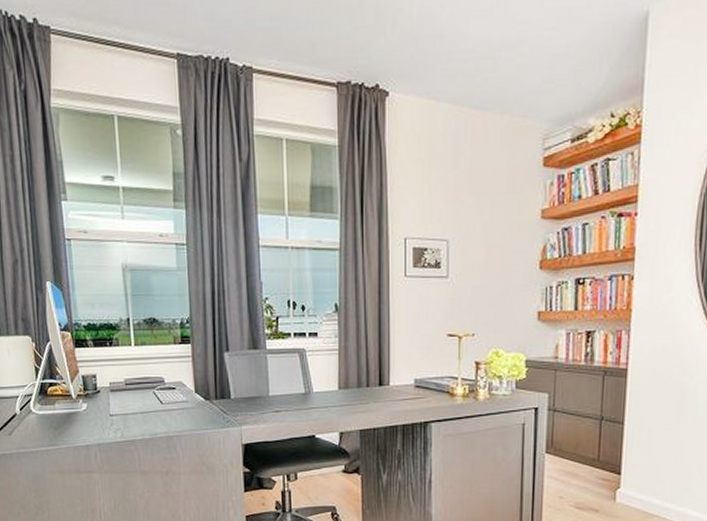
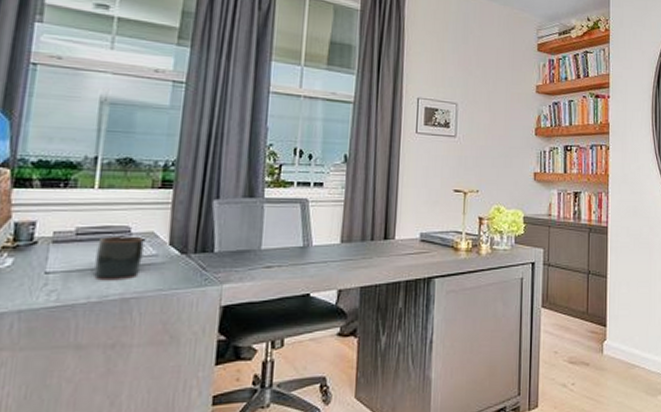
mug: none [142,385,177,422] -> present [94,236,144,281]

